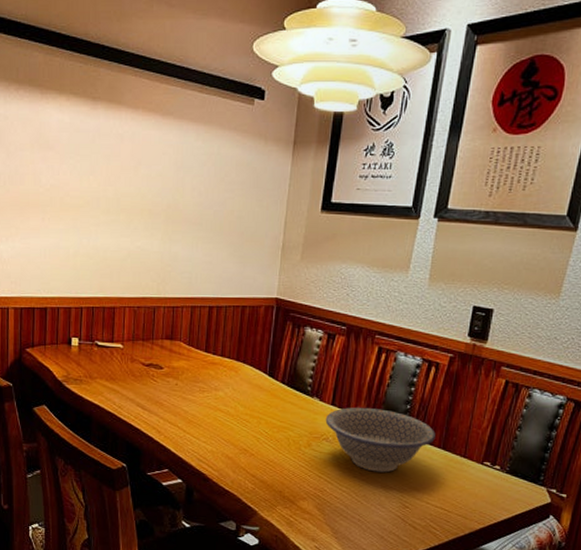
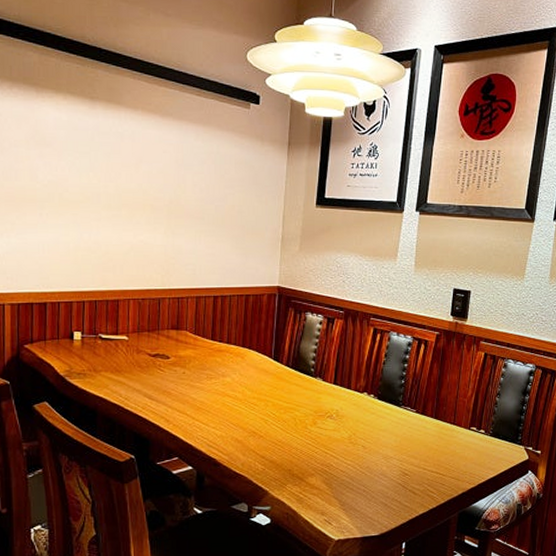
bowl: present [325,407,436,473] -> none [329,385,428,444]

